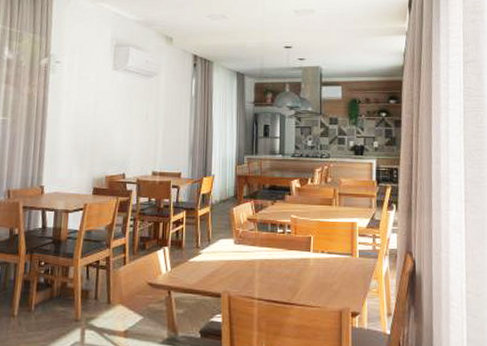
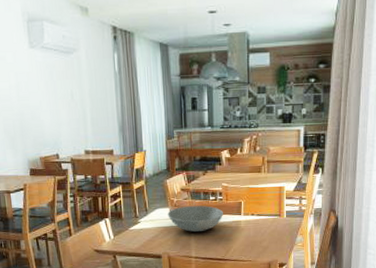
bowl: none [231,239,291,269] -> present [168,206,223,233]

